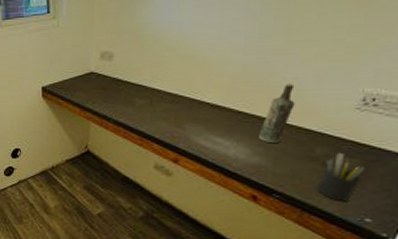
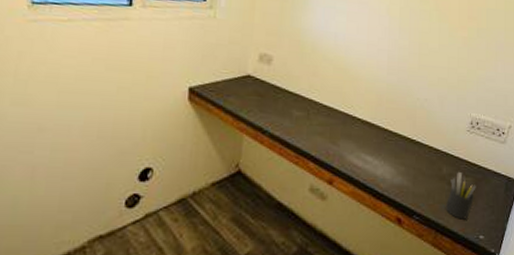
bottle: present [259,83,295,144] -> none [401,104,427,163]

